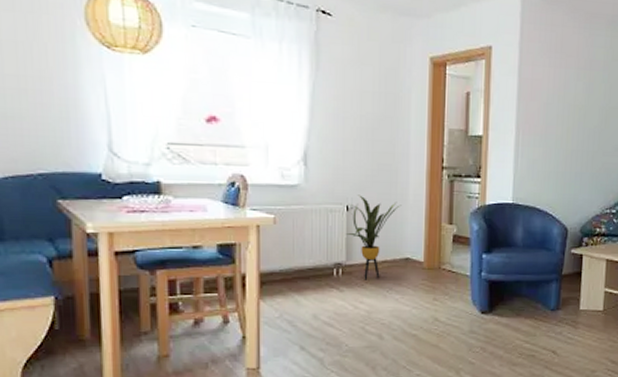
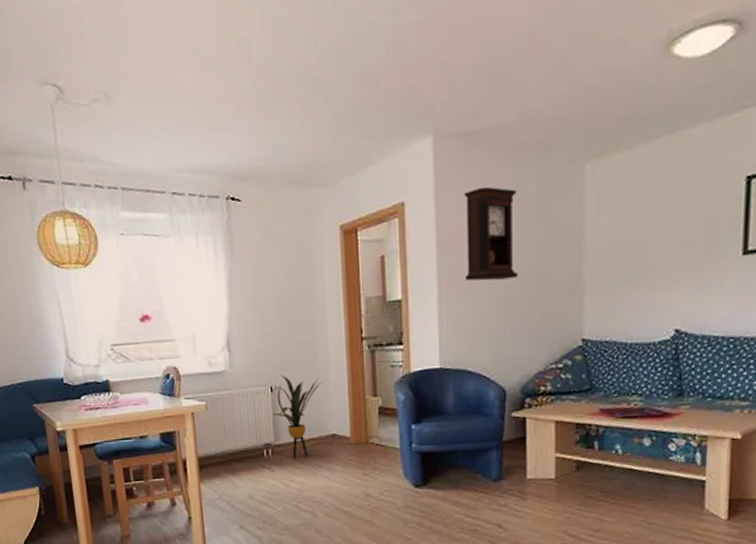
pendulum clock: none [540,45,589,130] -> present [464,186,517,281]

